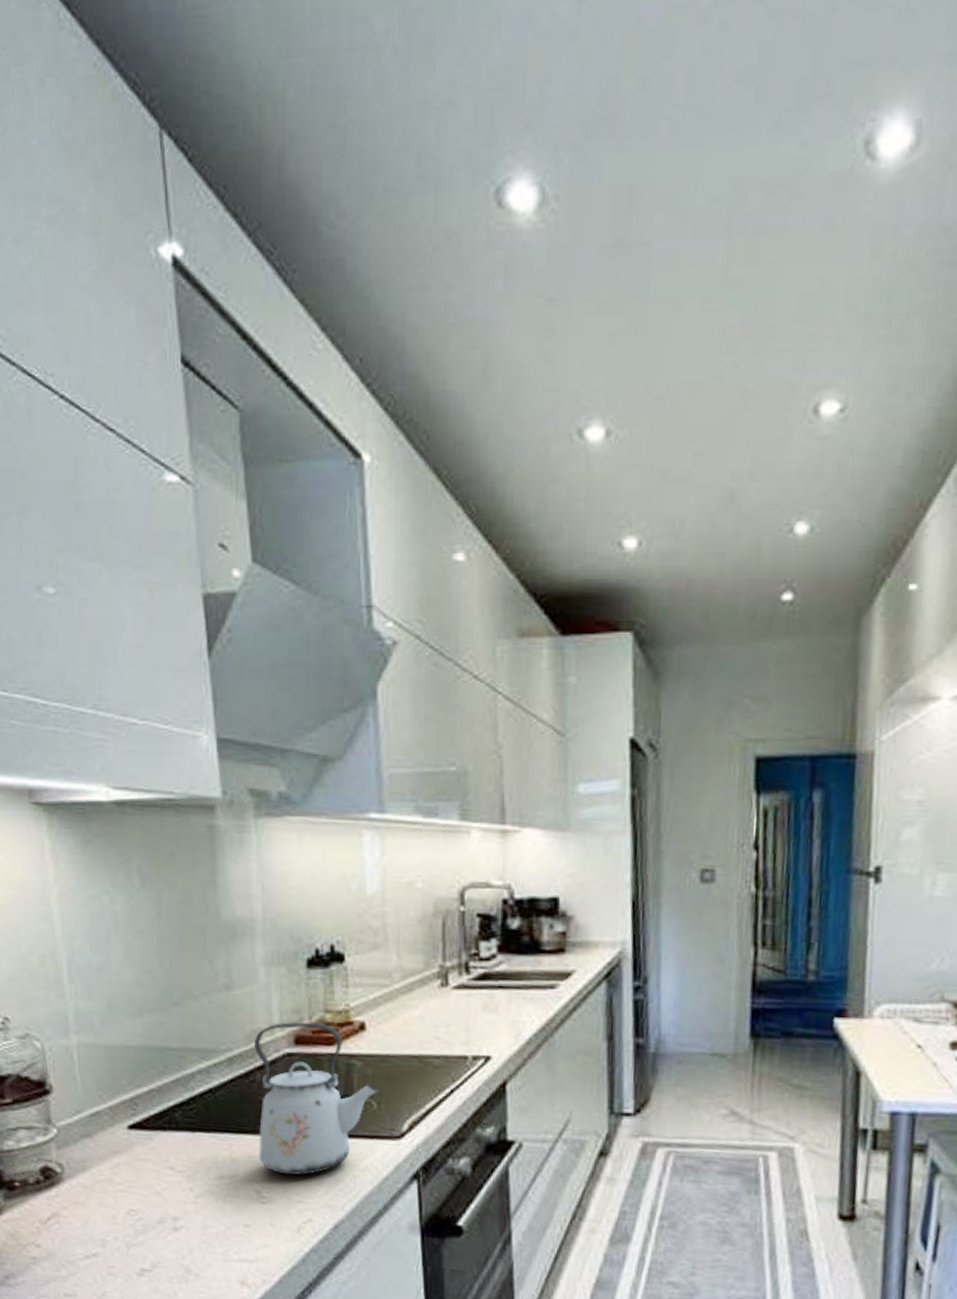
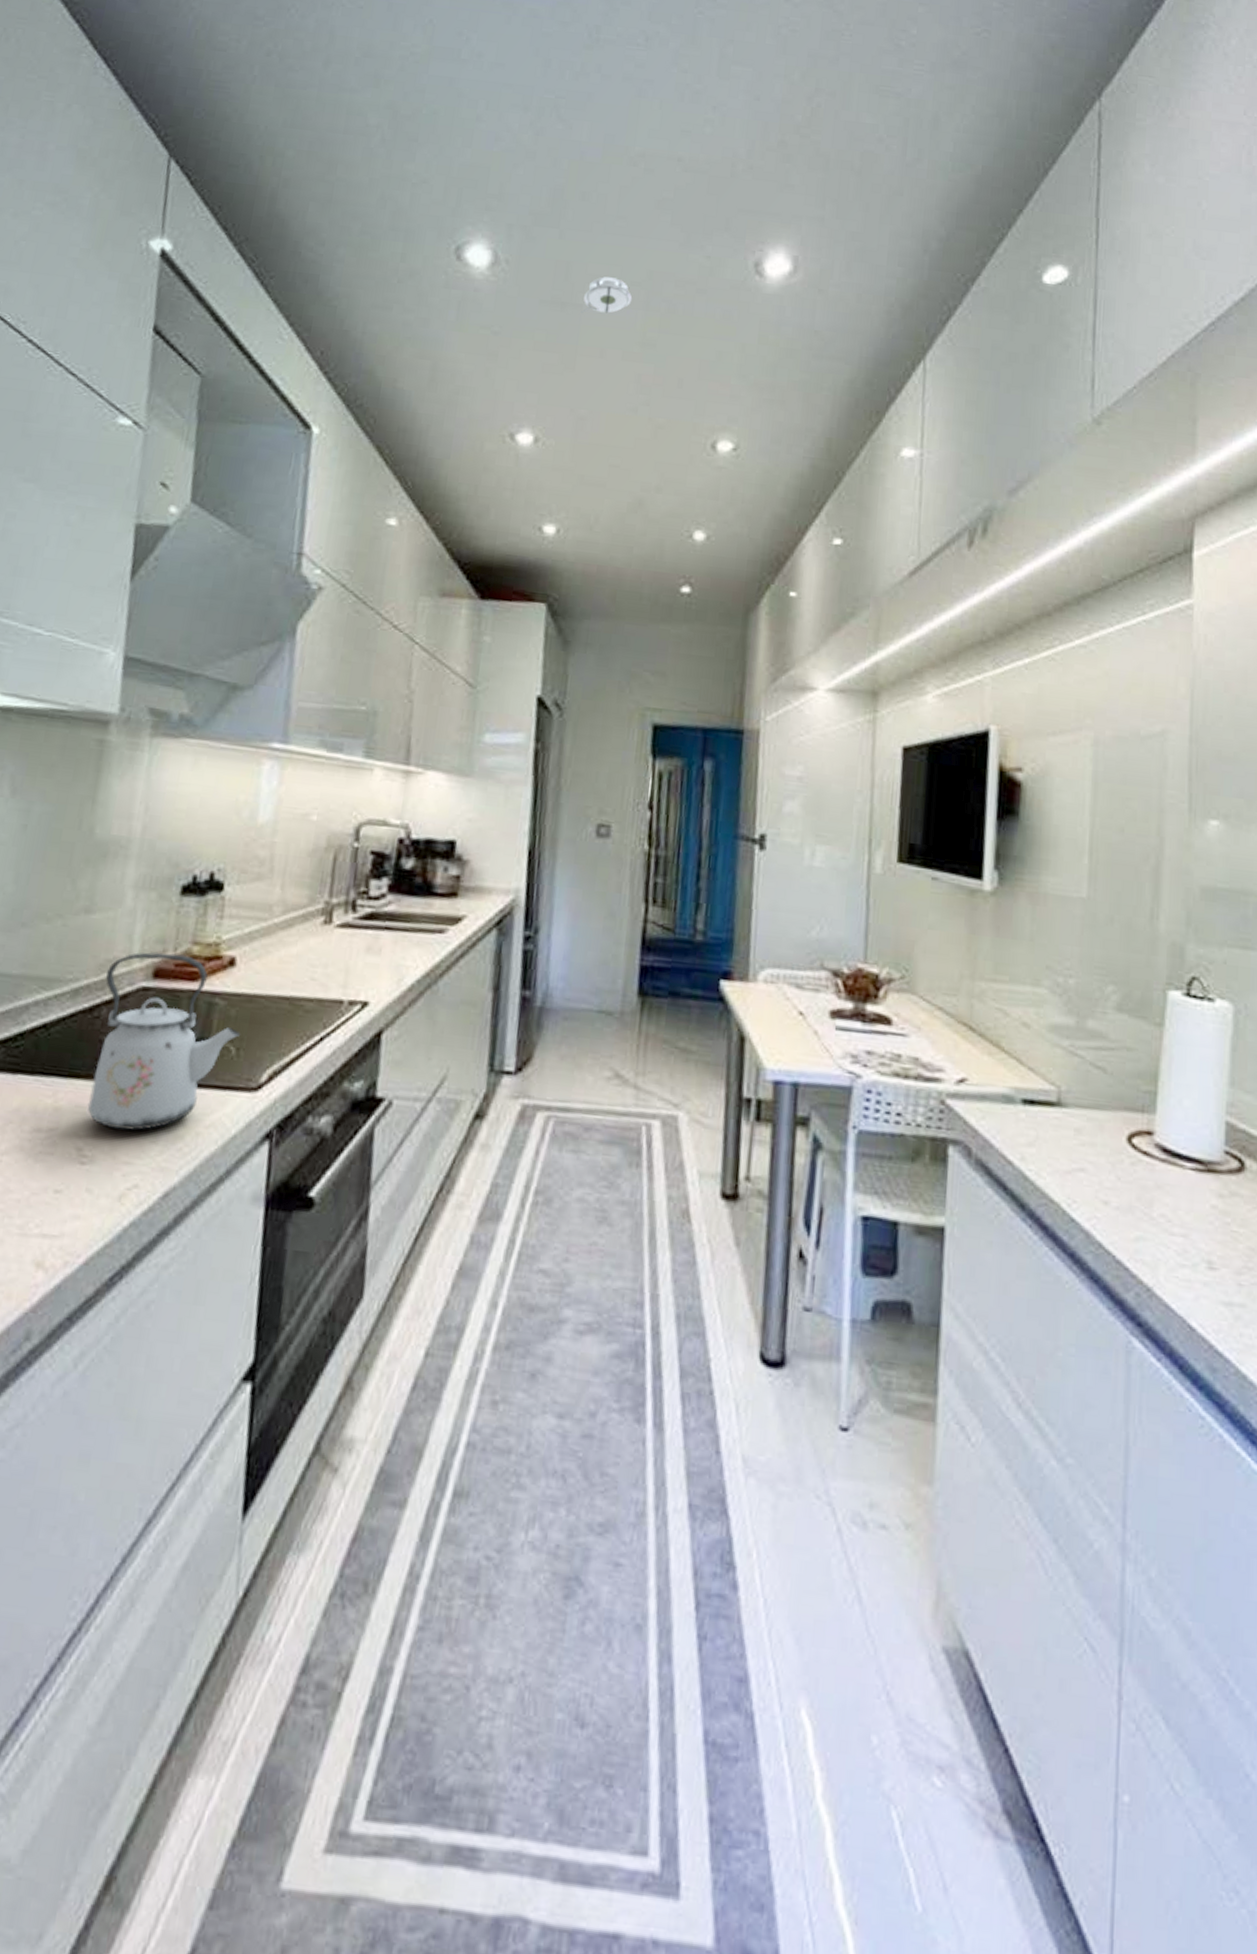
smoke detector: none [649,195,711,254] -> present [581,276,633,313]

